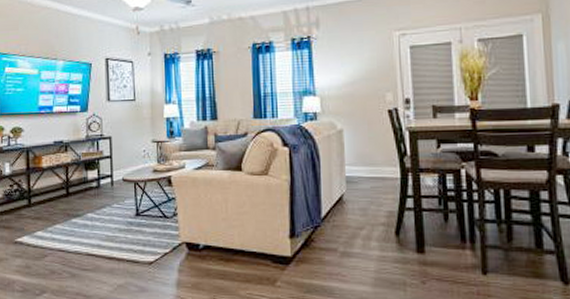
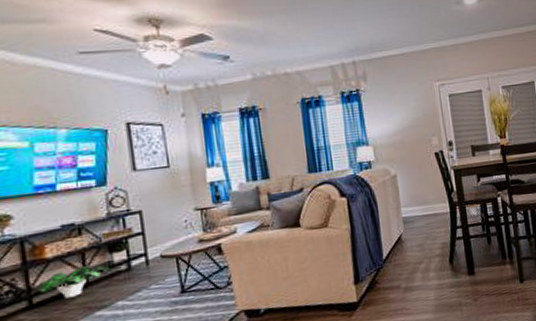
potted plant: none [35,177,85,203] -> present [38,264,111,299]

